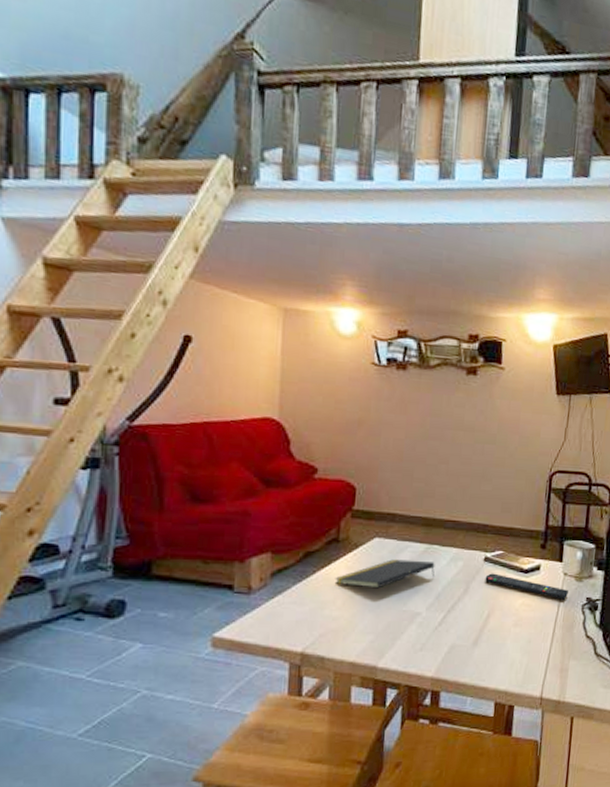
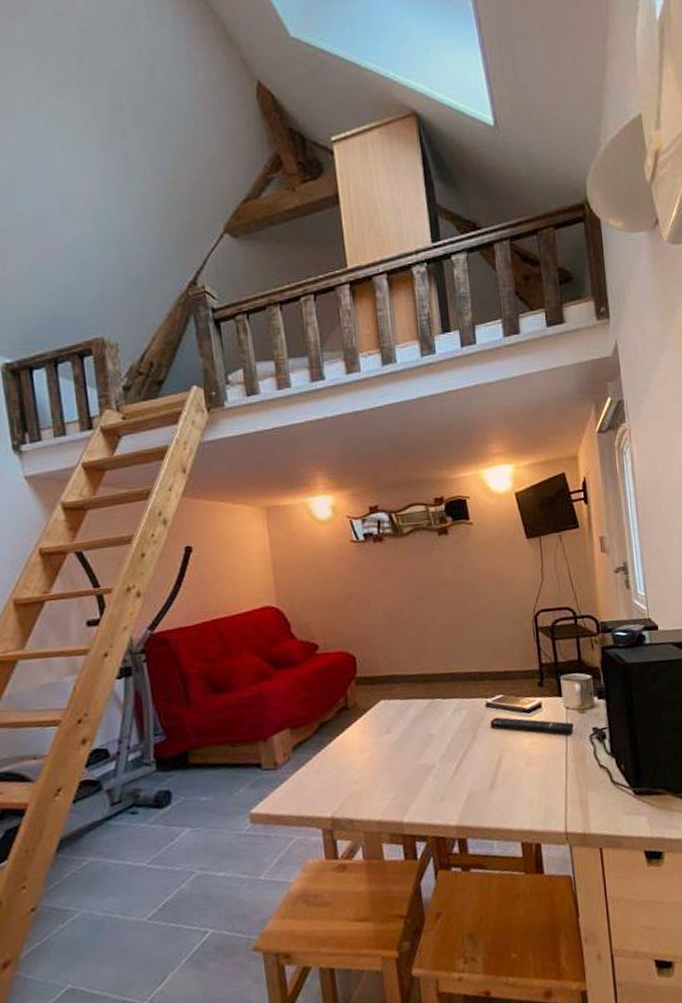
notepad: present [335,559,435,589] -> none [350,715,441,750]

